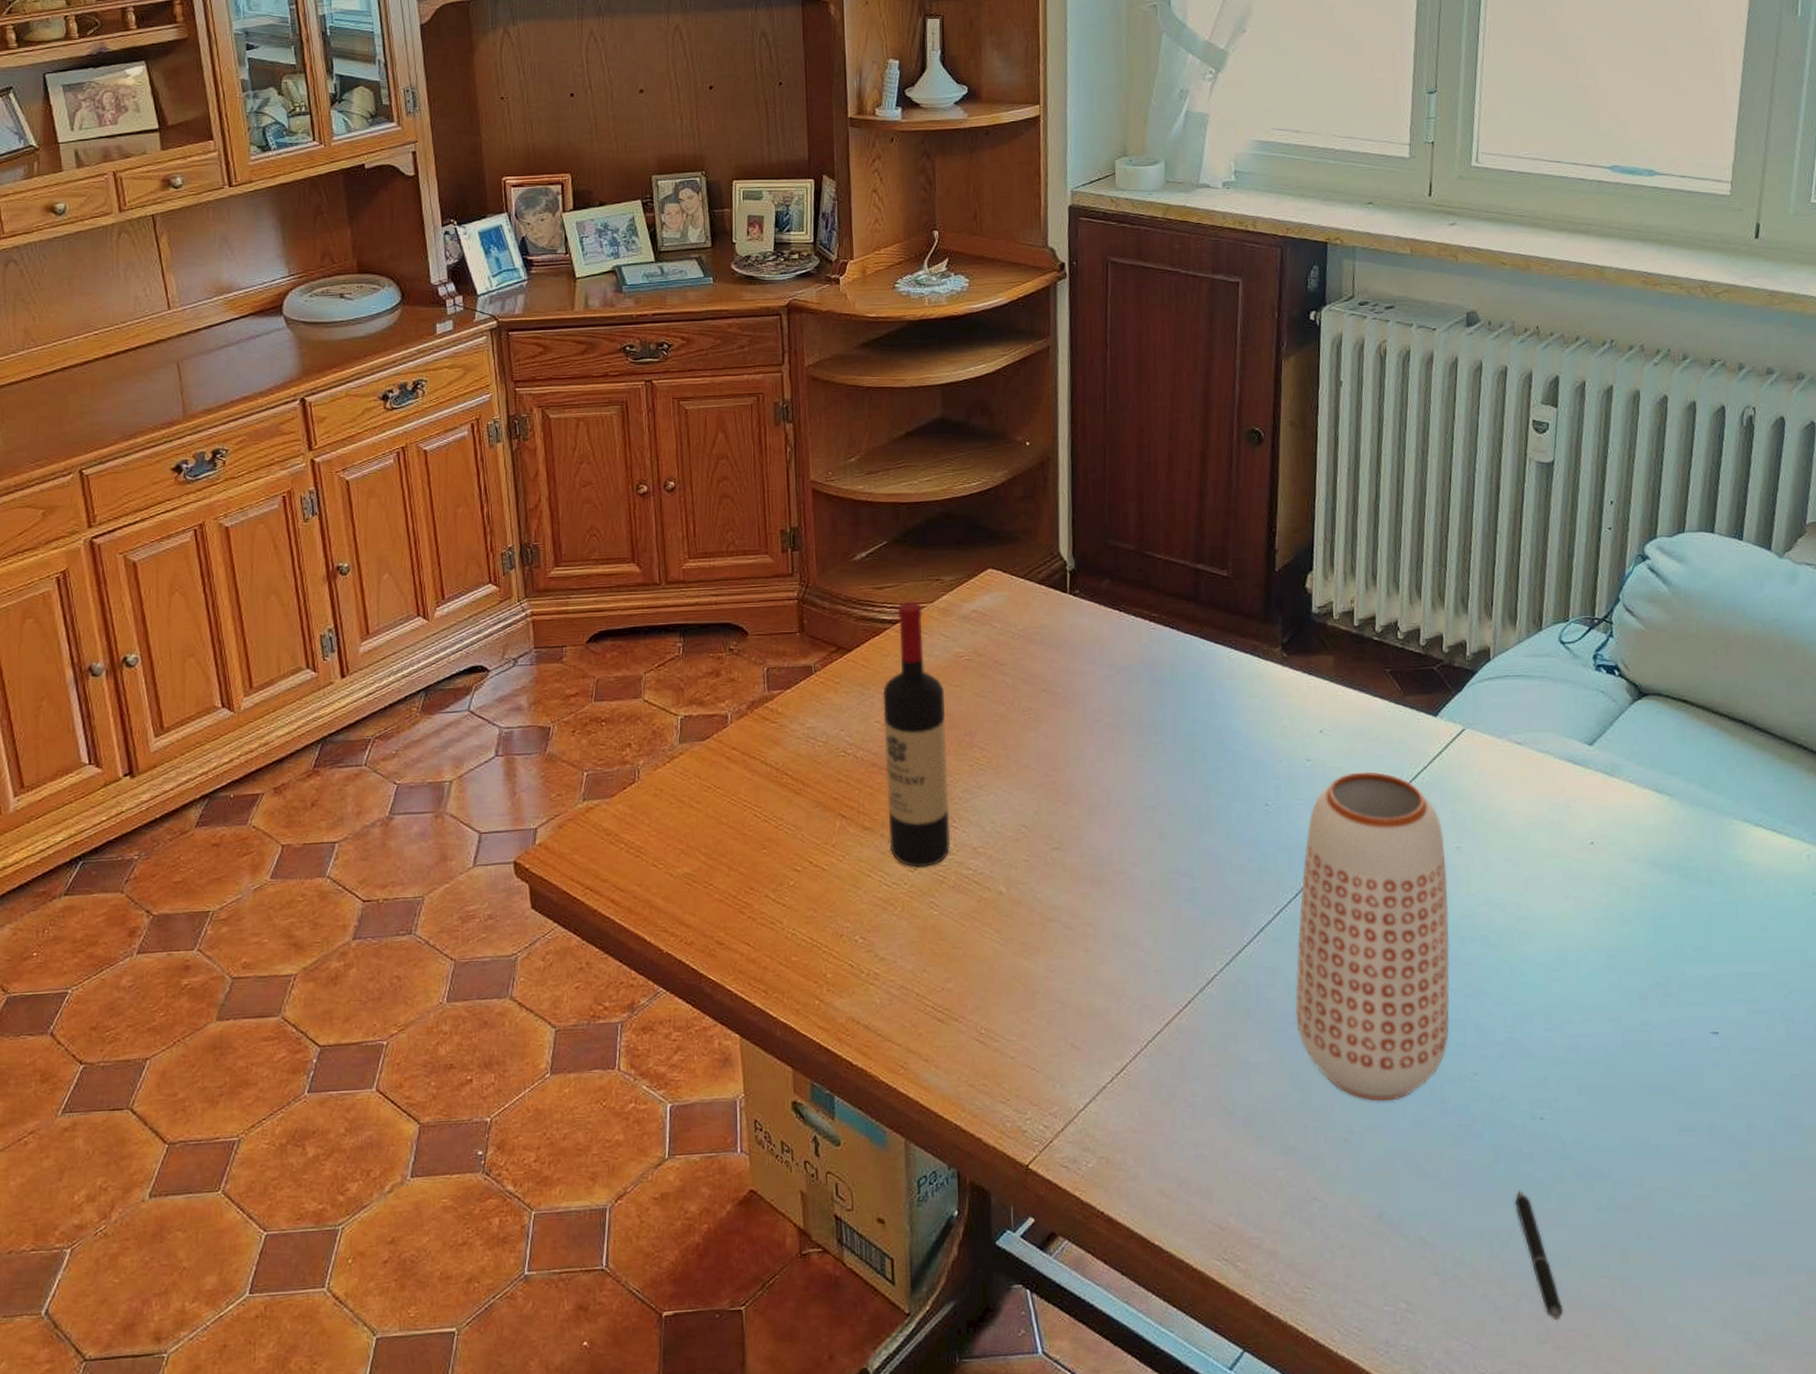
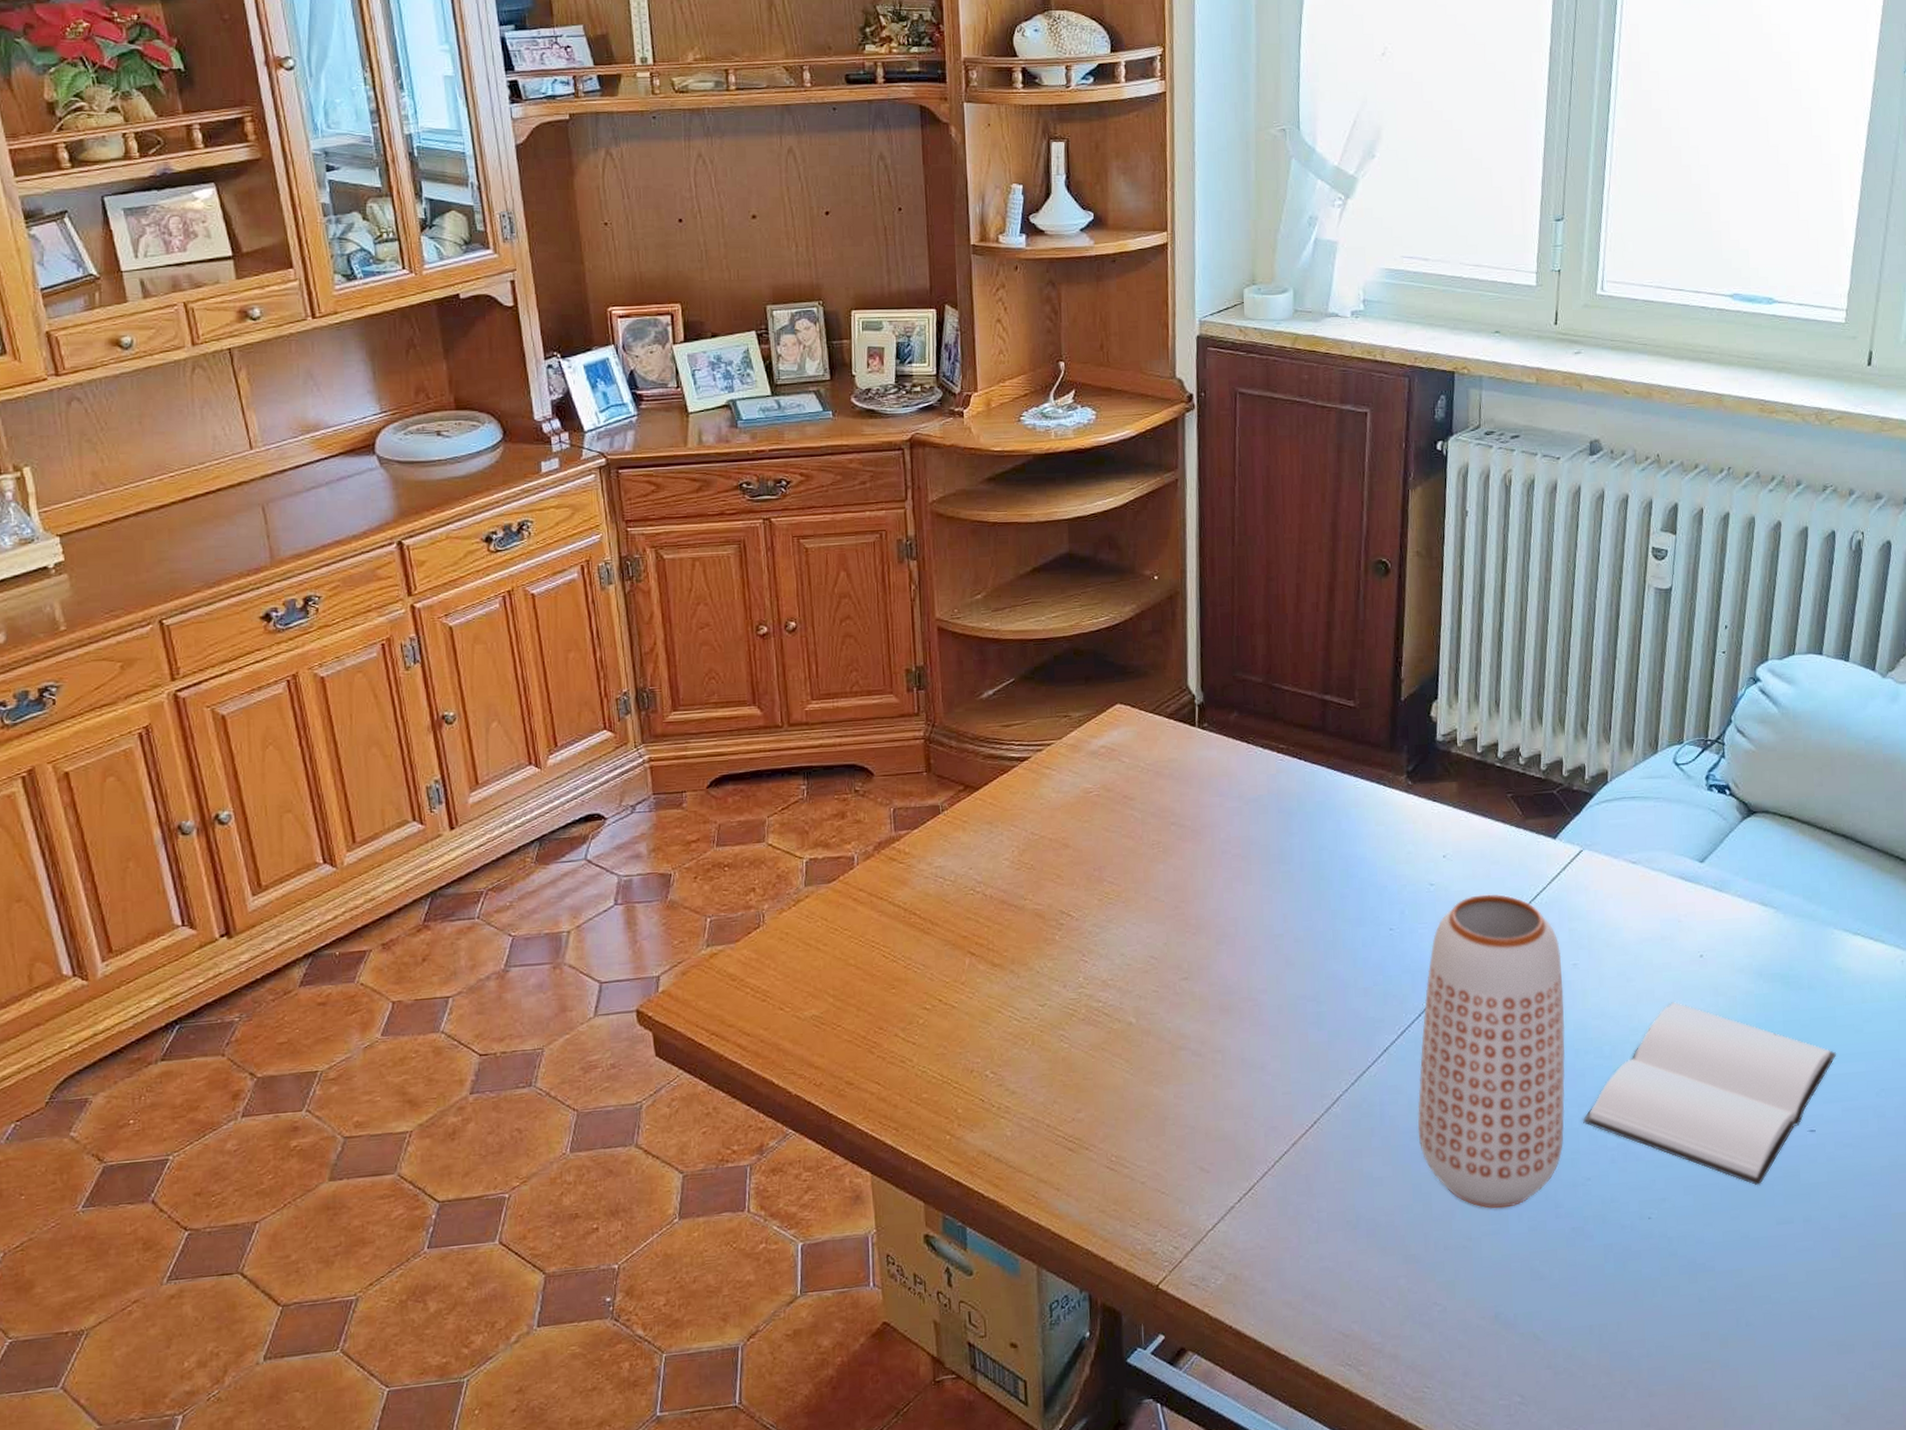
wine bottle: present [882,601,951,868] -> none [1011,738,1081,1002]
book: none [1469,889,1740,1089] -> present [1583,1001,1837,1186]
pen: present [1515,1190,1564,1321] -> none [1624,1286,1667,1405]

